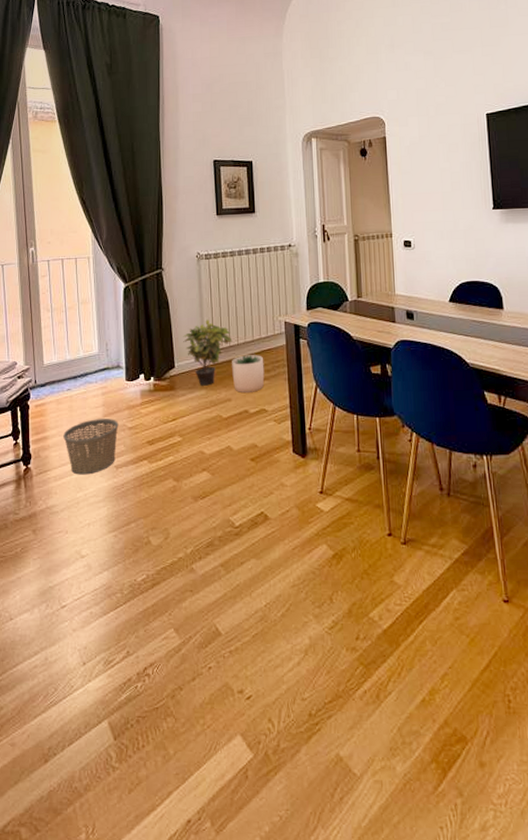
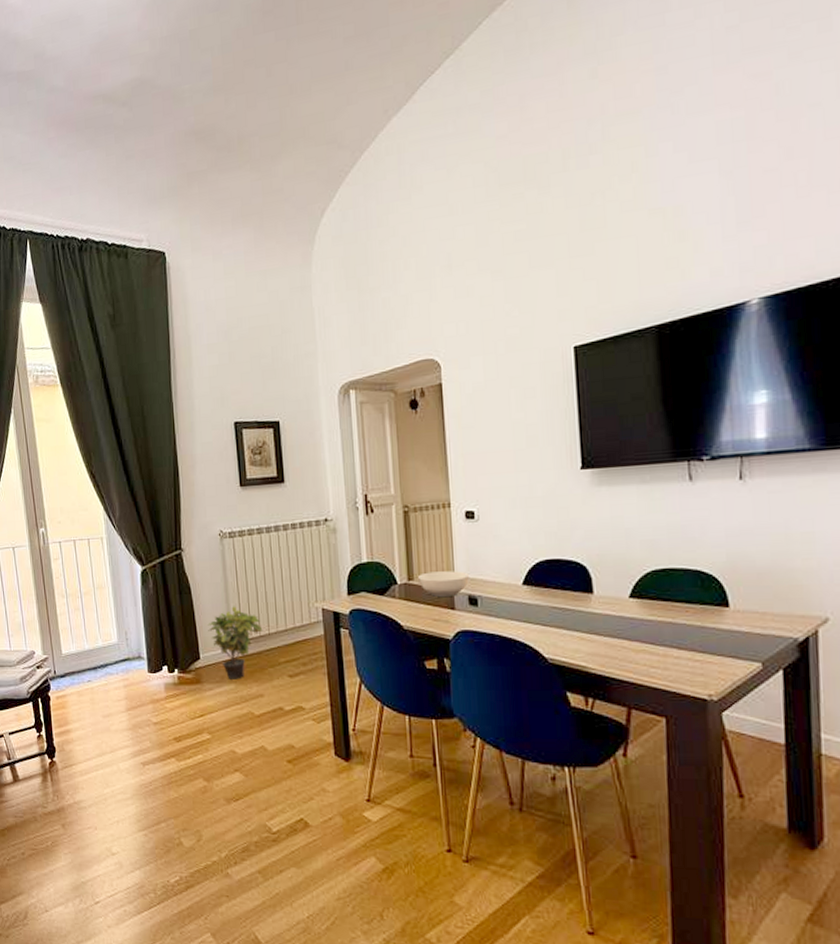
basket: present [63,419,119,475] -> none [86,713,143,771]
planter: present [232,355,265,392] -> none [263,646,301,688]
bowl: none [366,290,407,312] -> present [418,571,469,597]

